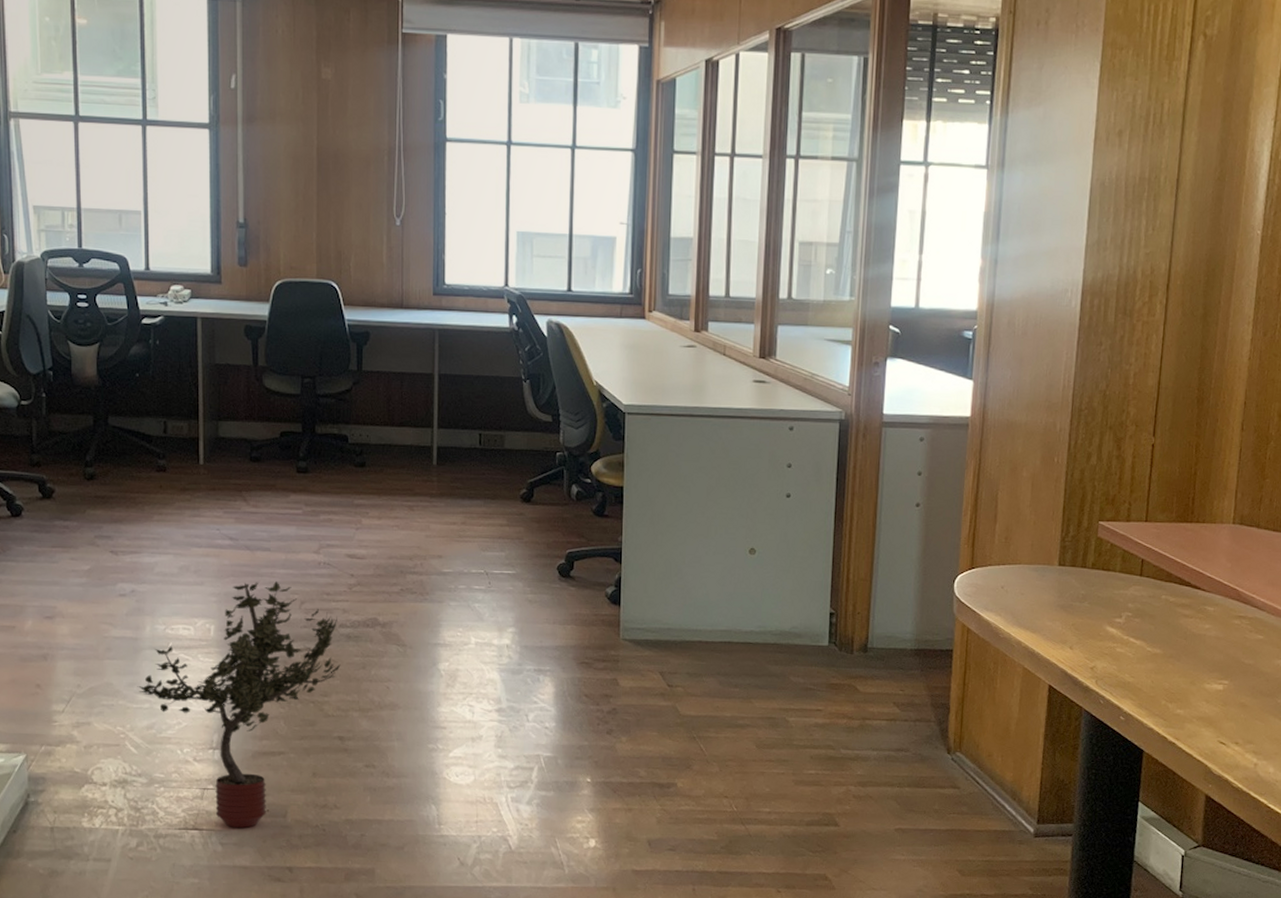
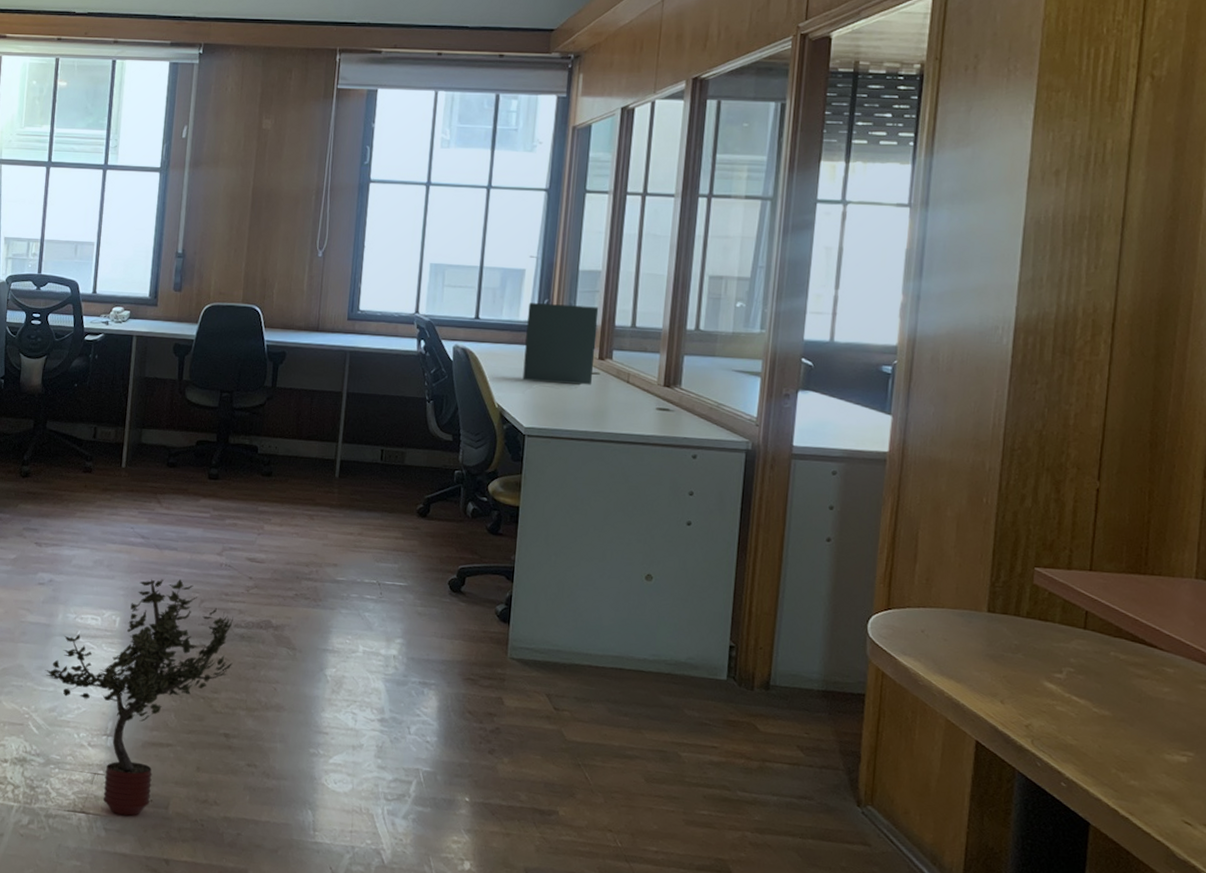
binder: none [619,273,692,359] -> present [522,303,599,385]

